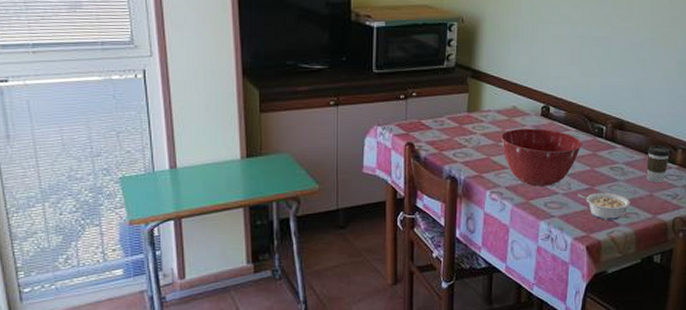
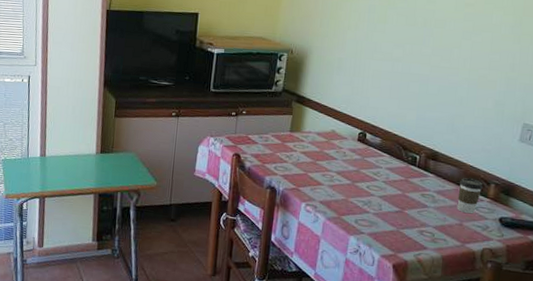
mixing bowl: present [500,128,583,186] -> none [318,150,396,205]
legume: present [578,192,630,220] -> none [388,215,439,244]

